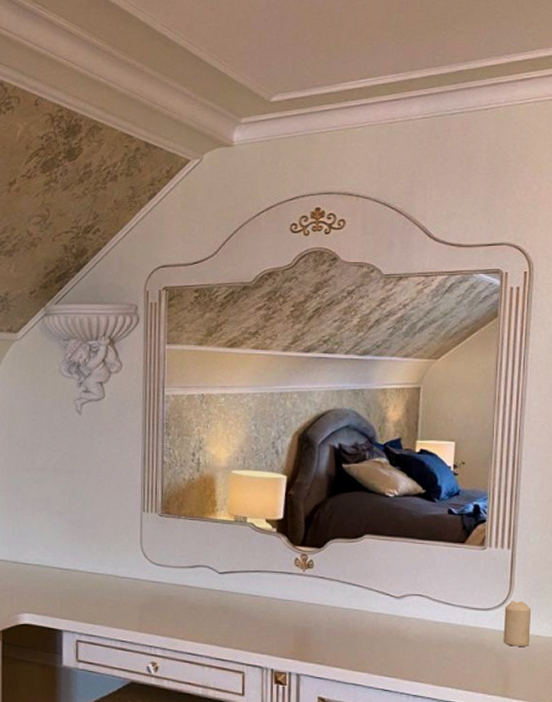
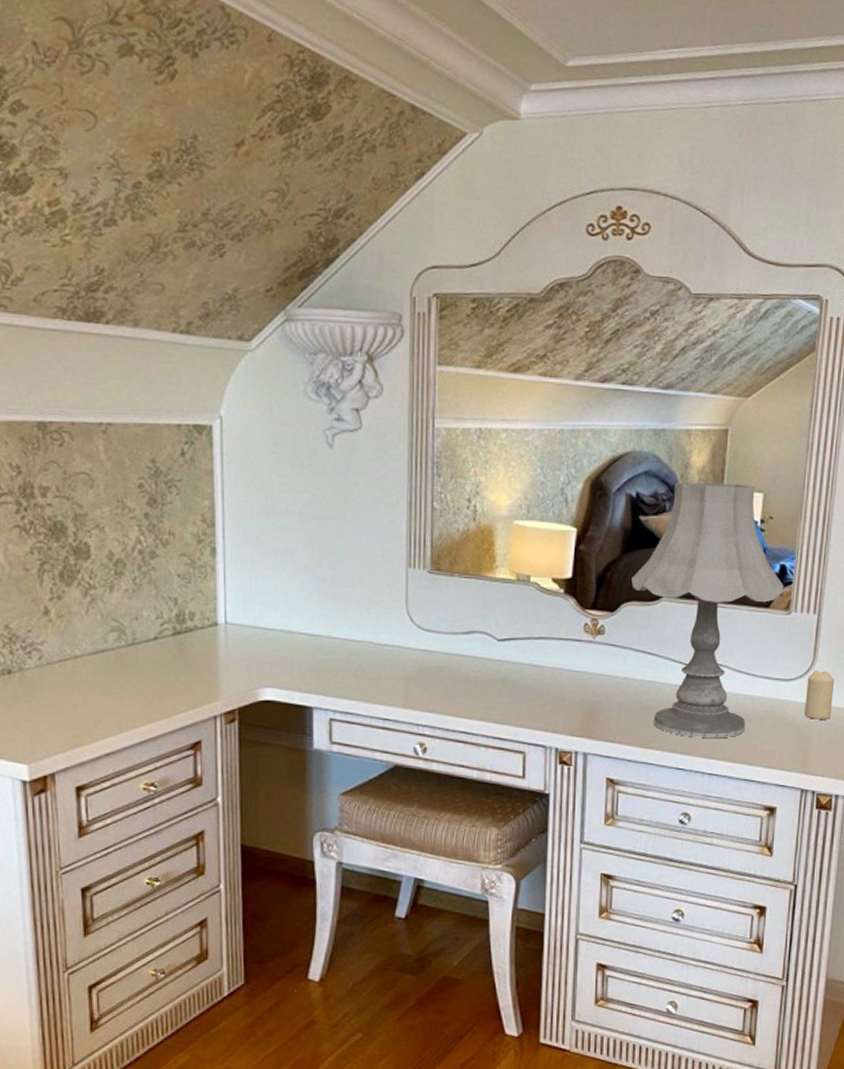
table lamp: none [337,434,478,663] -> present [632,482,784,739]

